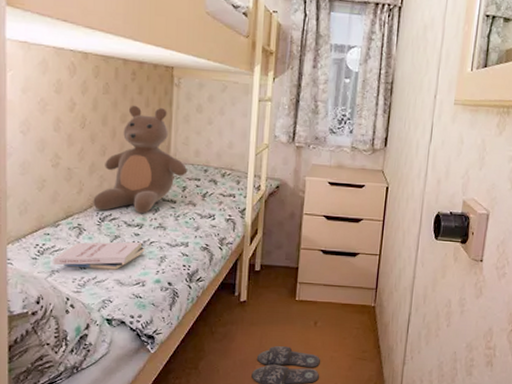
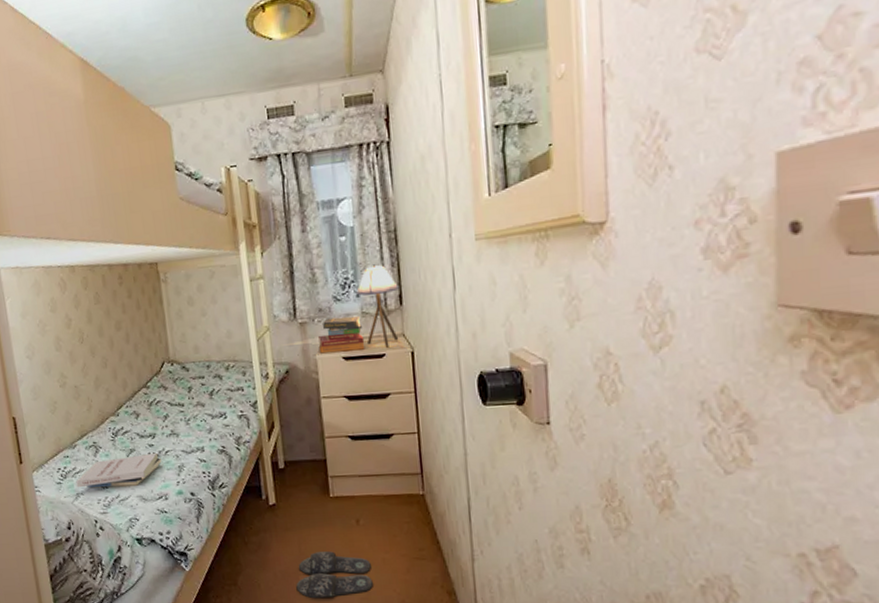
teddy bear: present [93,105,187,214] -> none [103,307,189,425]
books: none [309,146,350,179] -> present [317,316,365,354]
table lamp: none [349,108,387,181] -> present [355,264,400,349]

